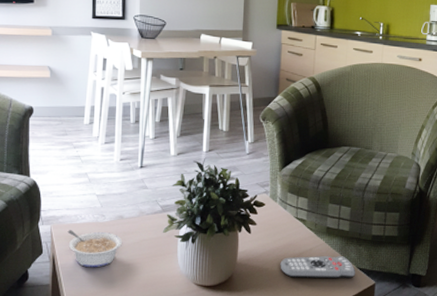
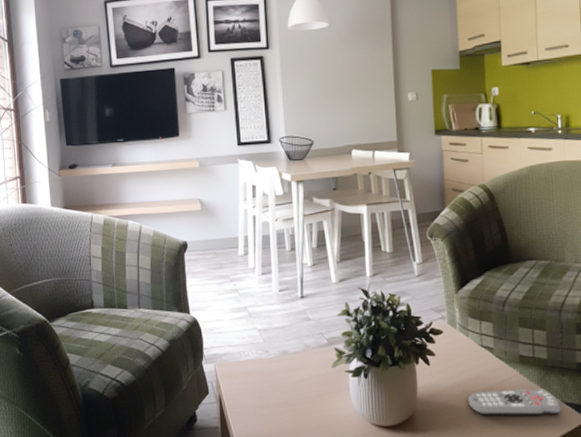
legume: present [67,230,123,268] -> none [232,368,290,408]

